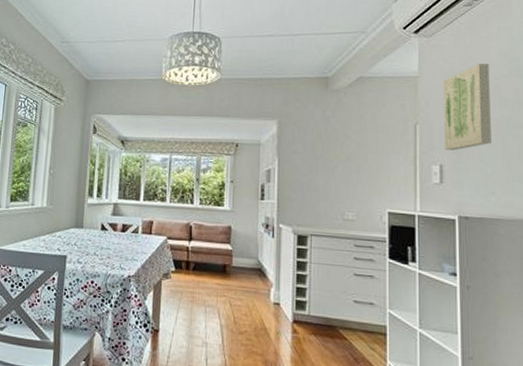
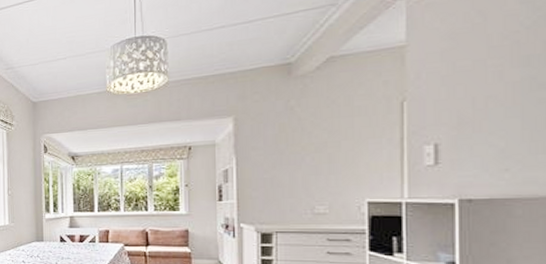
wall art: present [444,63,491,150] -> none [440,15,506,126]

